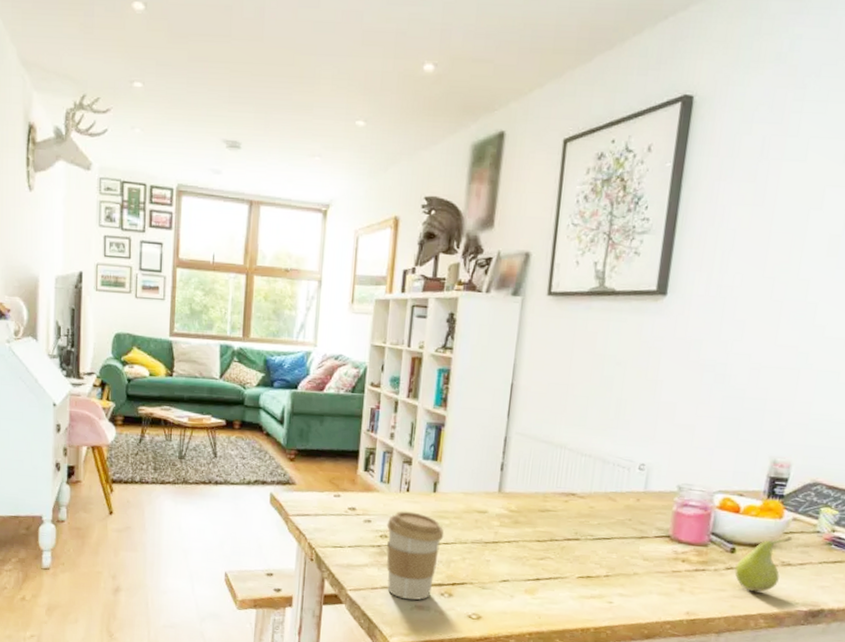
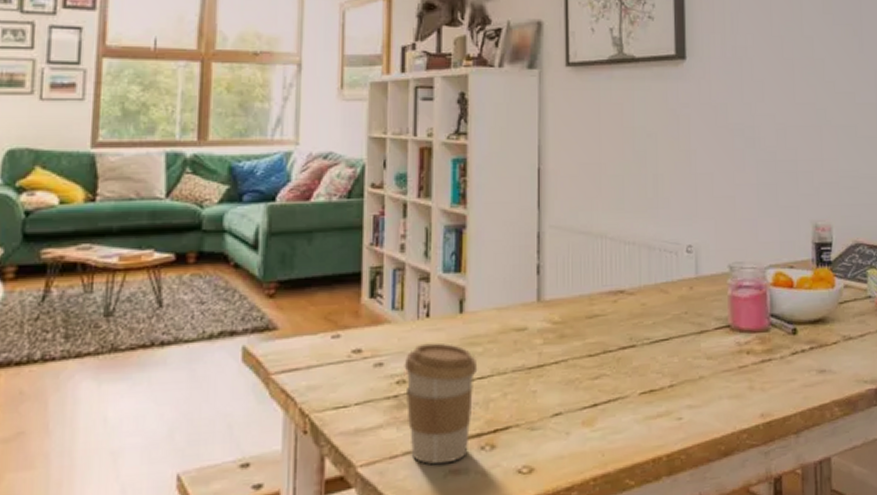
fruit: present [734,537,793,592] -> none [800,306,848,375]

